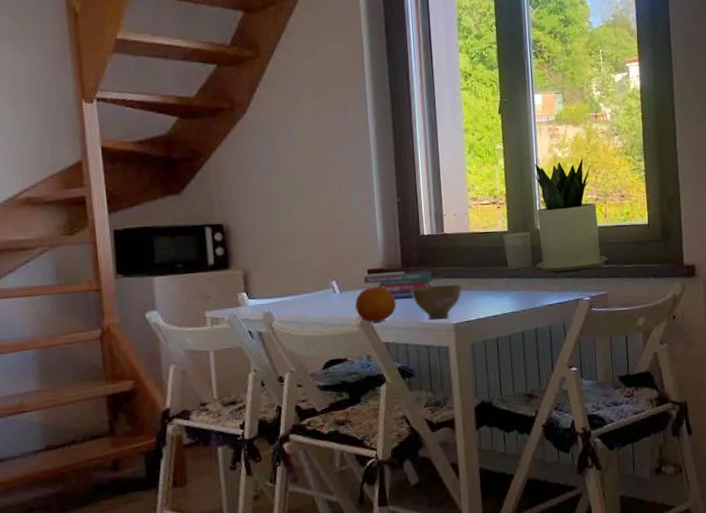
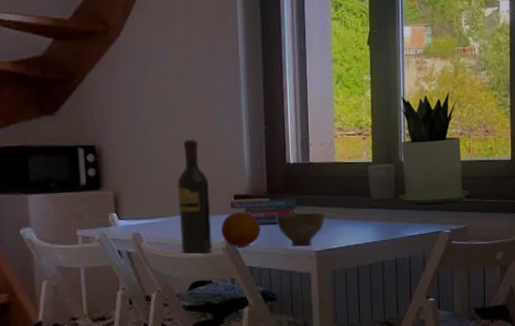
wine bottle: none [308,214,347,332] -> present [176,140,212,254]

